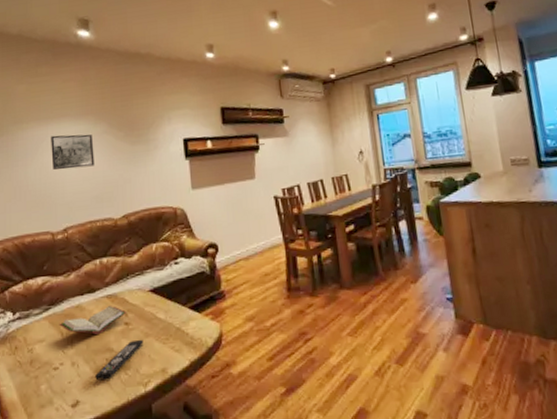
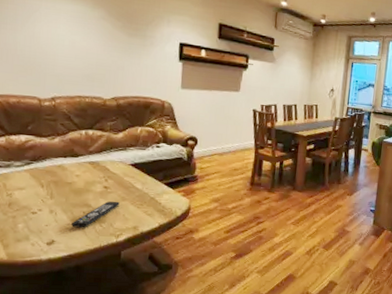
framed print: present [51,134,95,170] -> none [43,8,90,47]
book: present [59,306,127,334] -> none [40,171,107,191]

